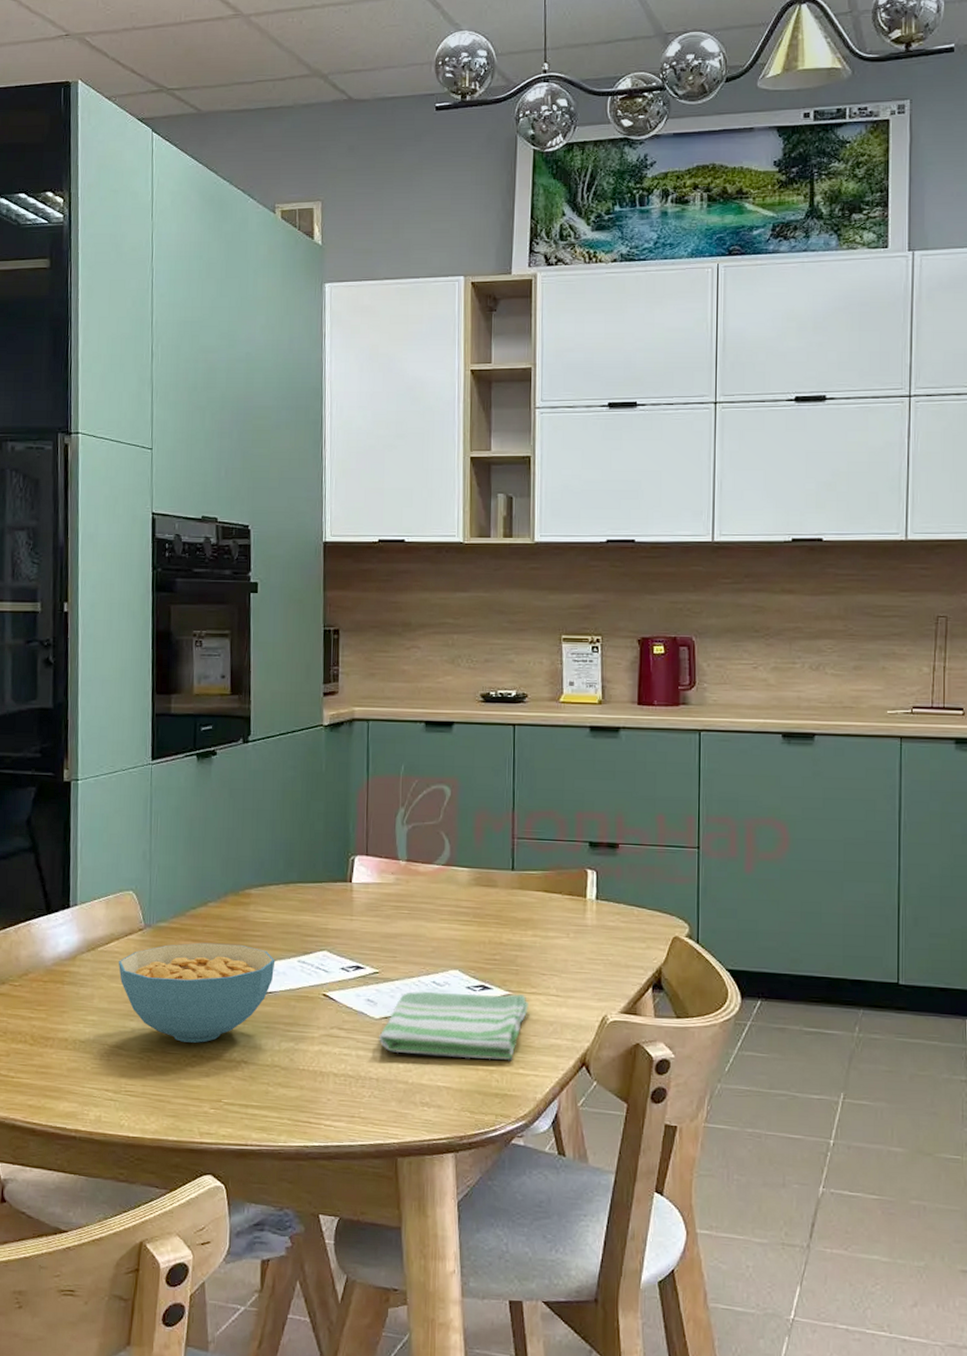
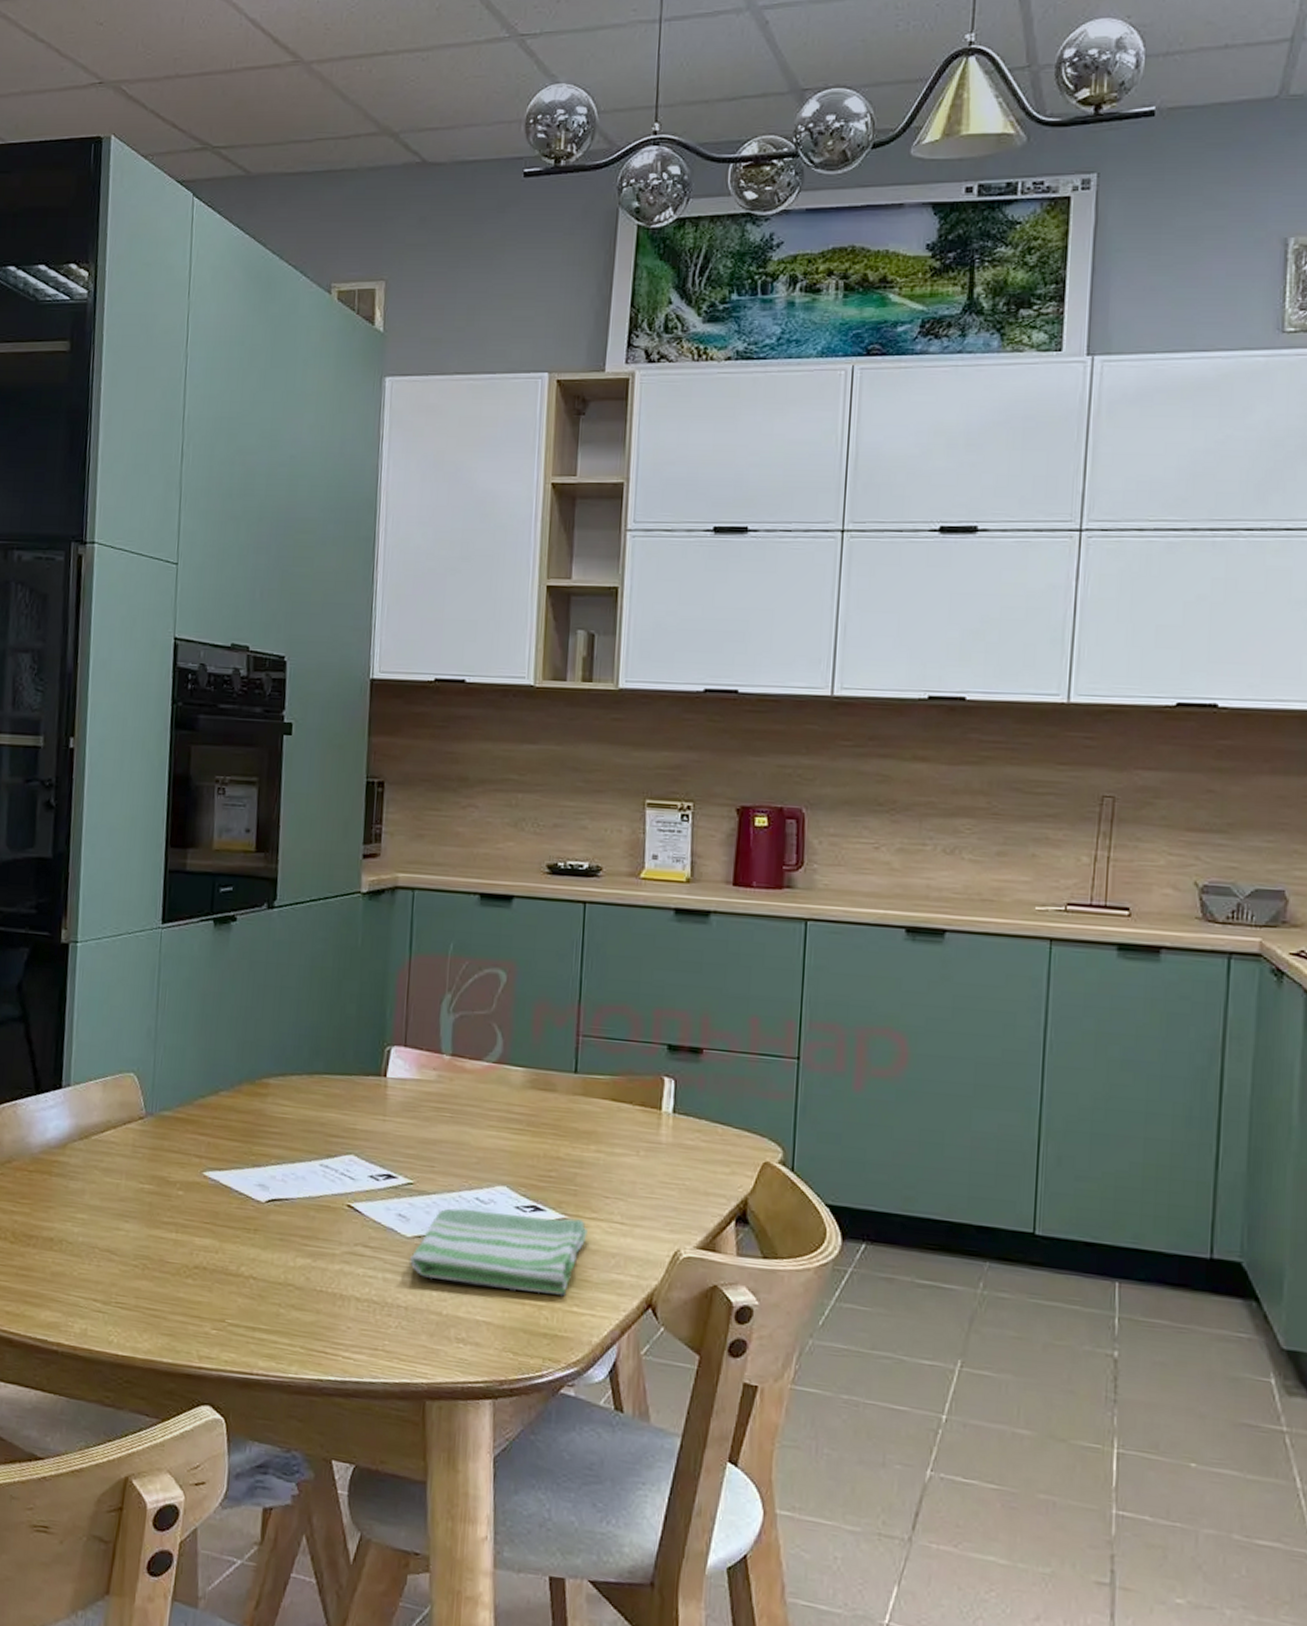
cereal bowl: present [118,942,276,1043] -> none [114,1136,294,1253]

